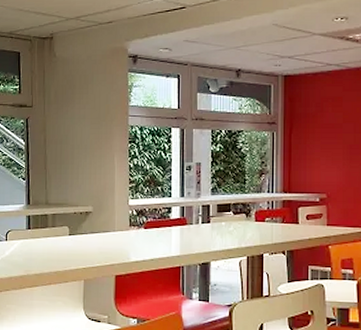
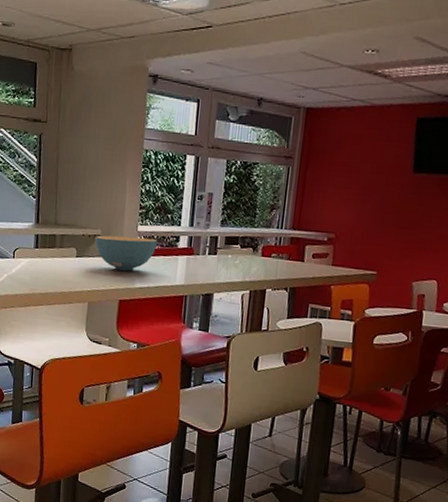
cereal bowl: none [87,211,149,246] -> present [95,235,157,271]

